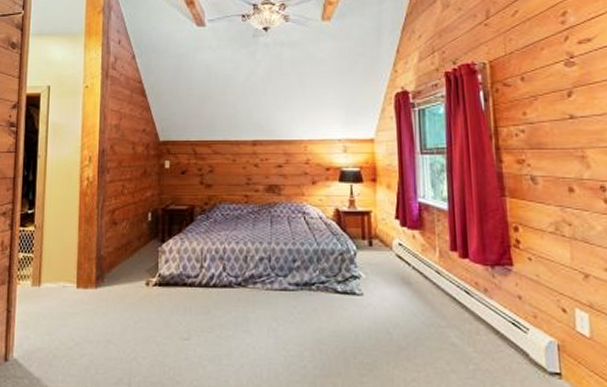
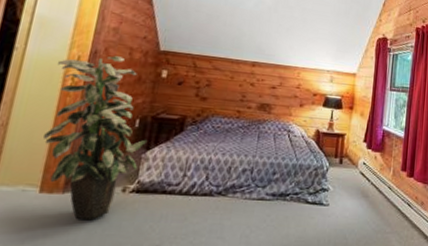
indoor plant: none [73,152,162,314] -> present [43,56,148,221]

